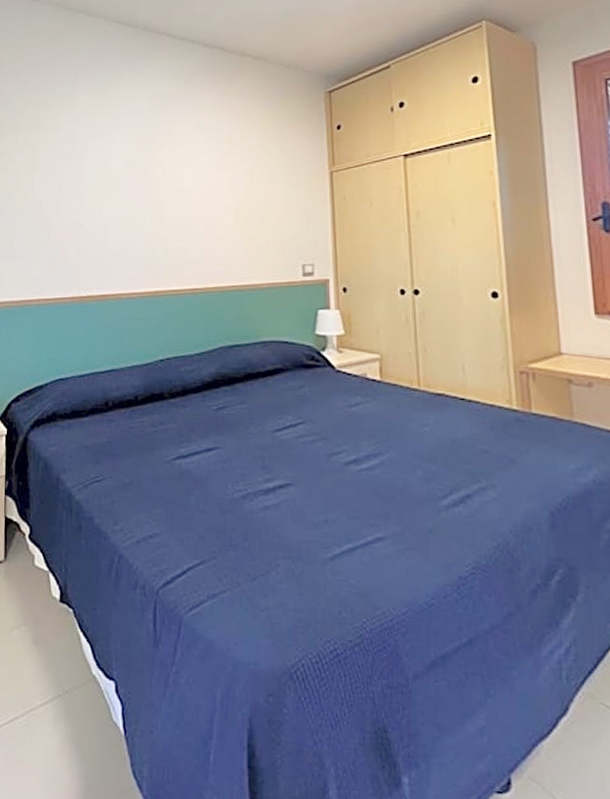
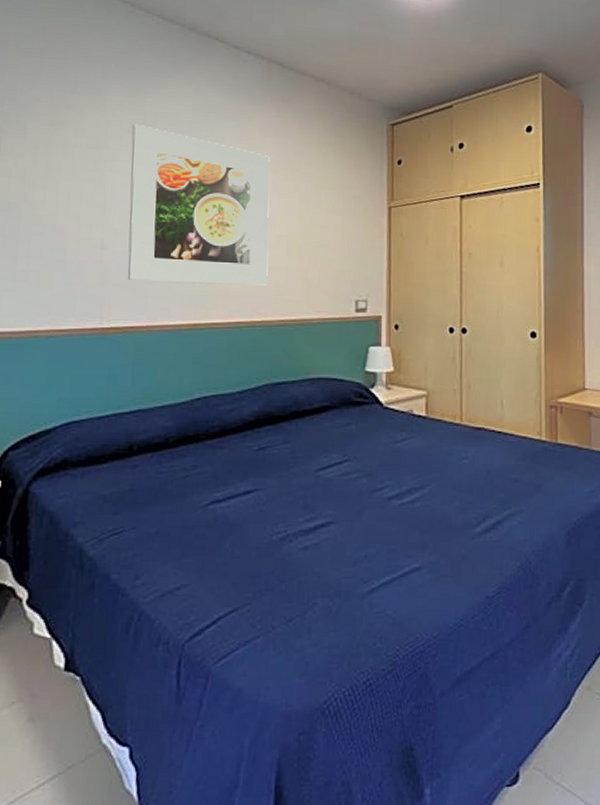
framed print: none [98,116,218,254] -> present [127,123,270,285]

